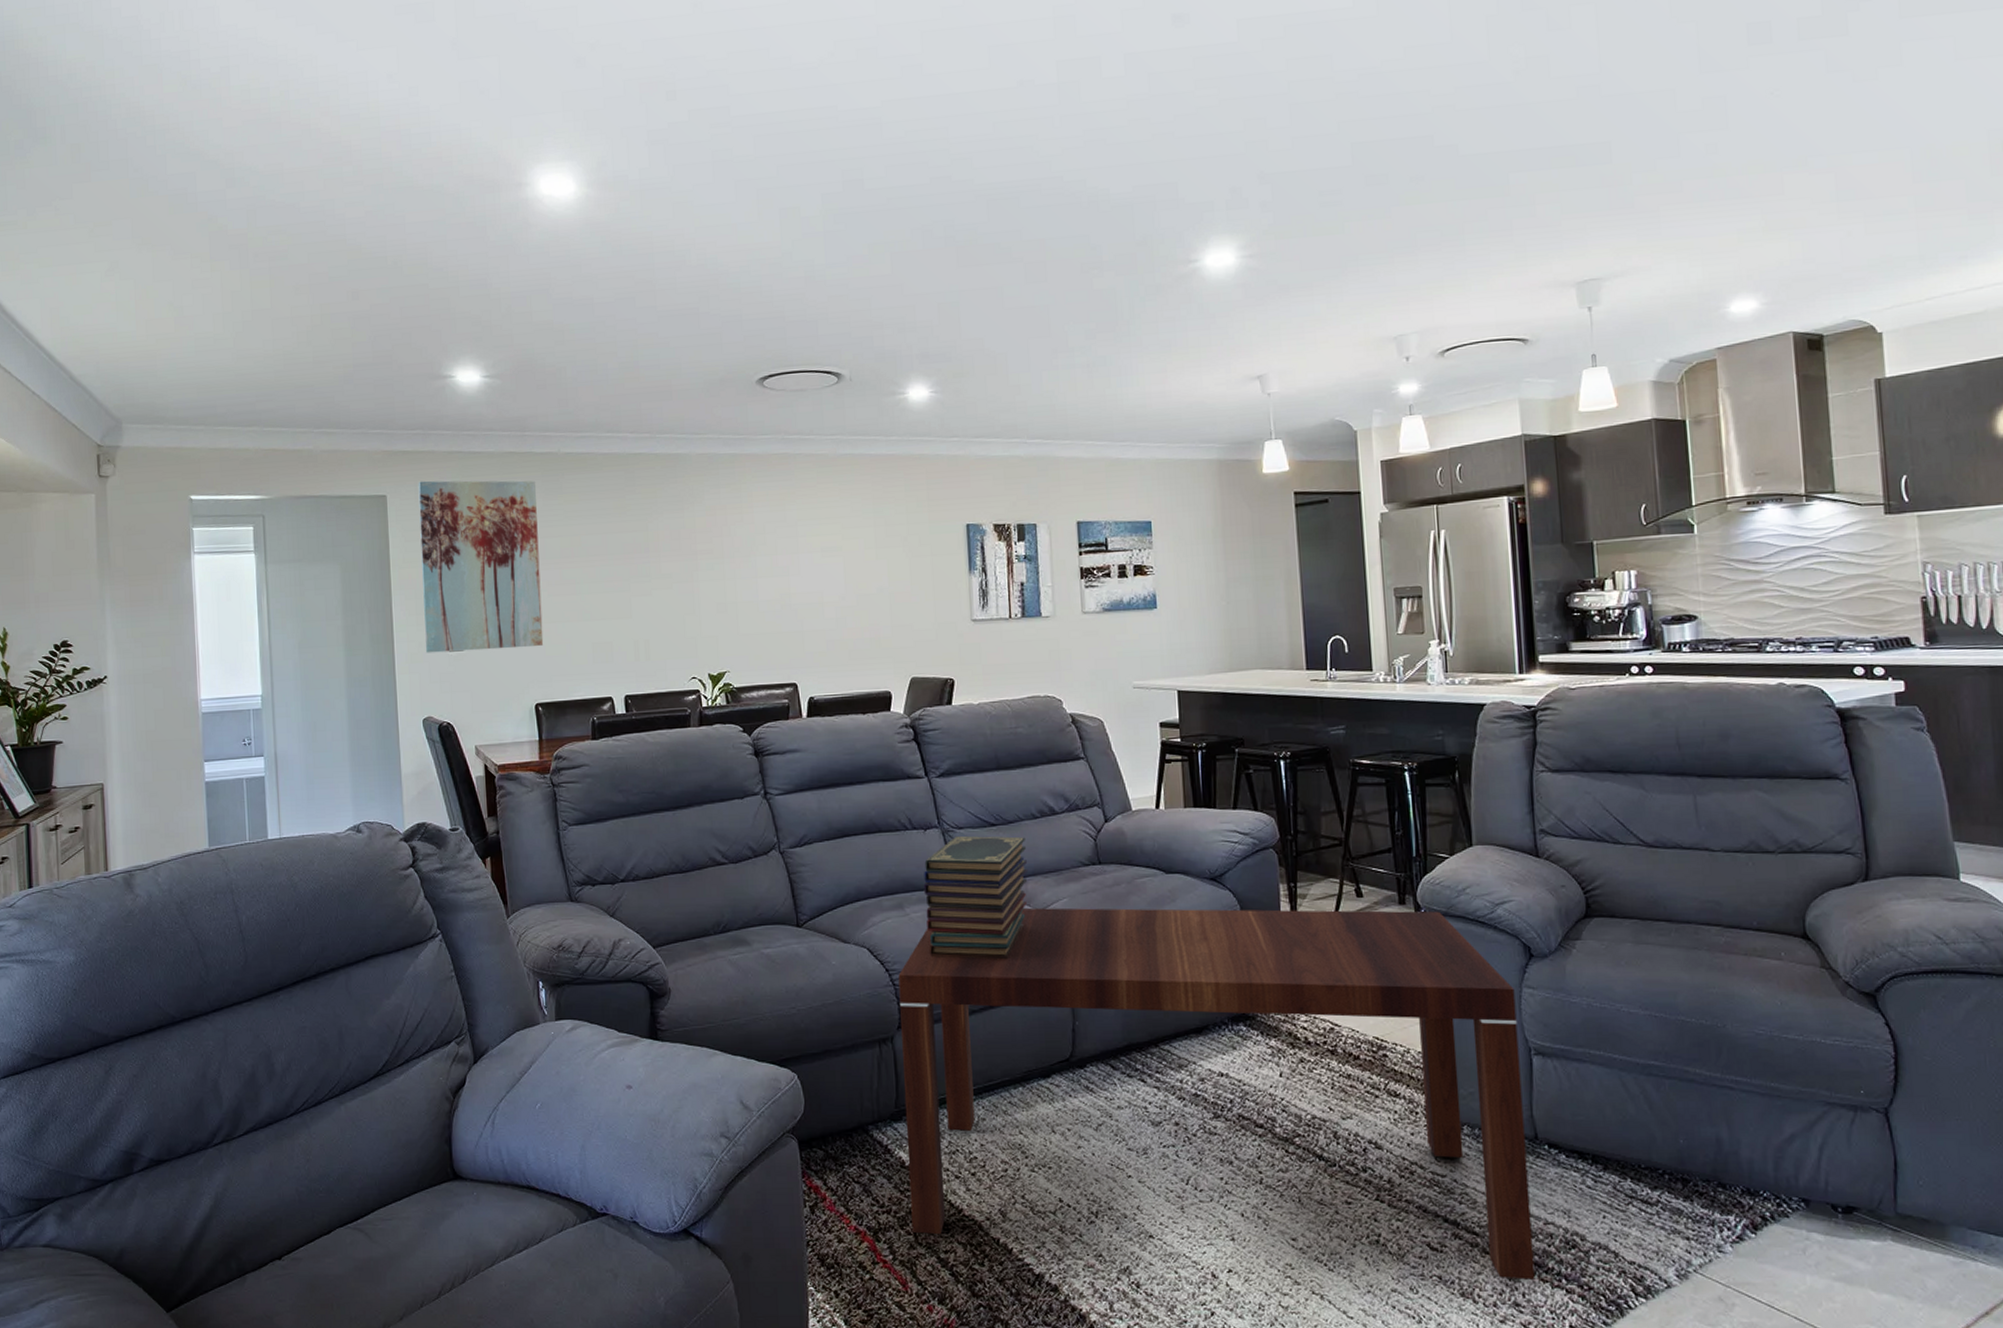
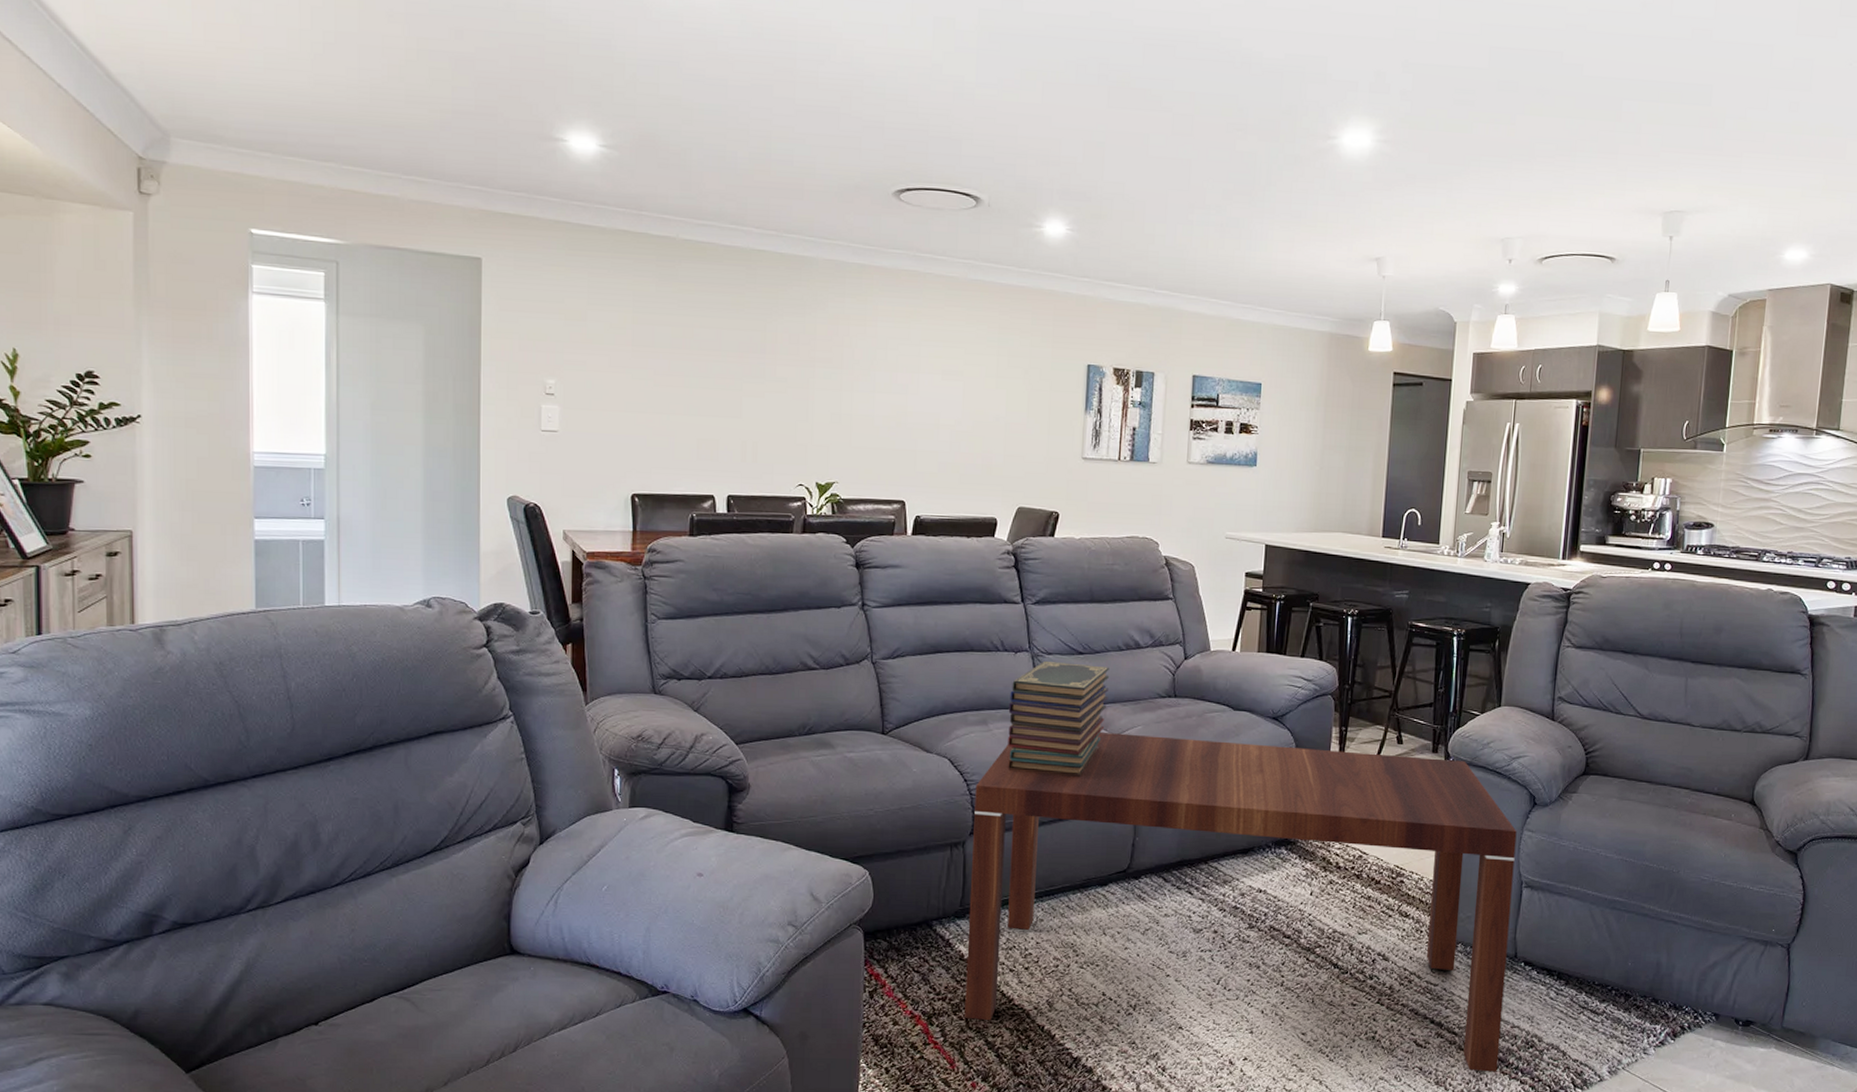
wall art: present [418,480,544,653] -> none [515,248,650,437]

